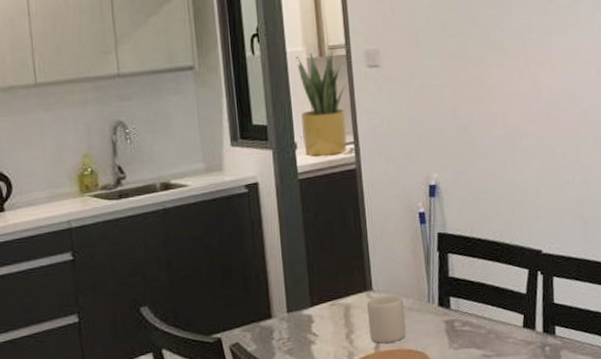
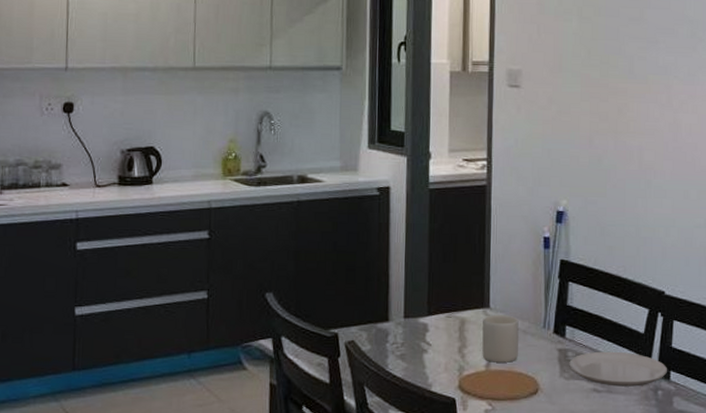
planter: present [295,47,349,157] -> none [438,63,488,170]
plate: none [457,314,552,350] -> present [569,351,667,387]

